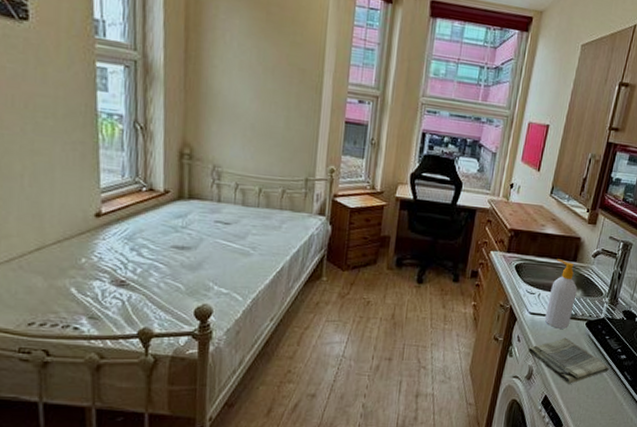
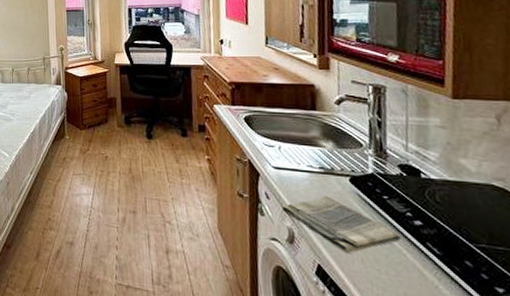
soap bottle: present [544,259,578,329] -> none [290,109,328,186]

